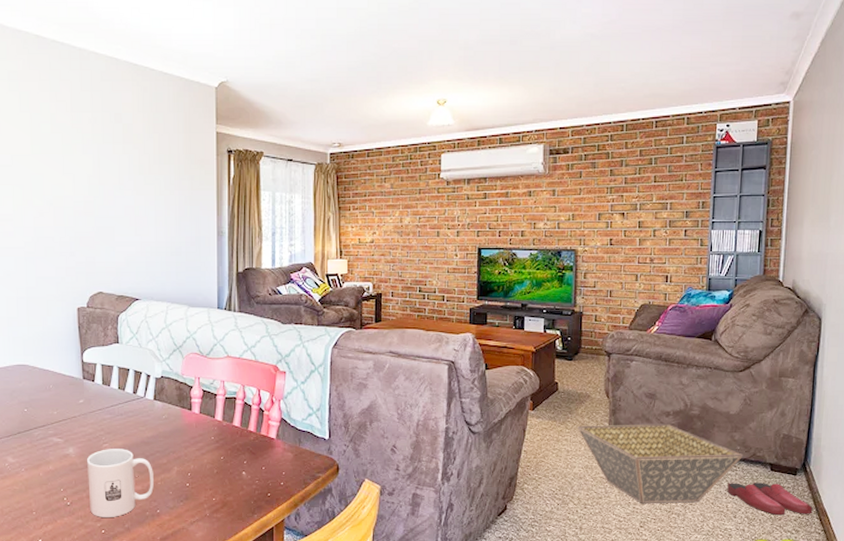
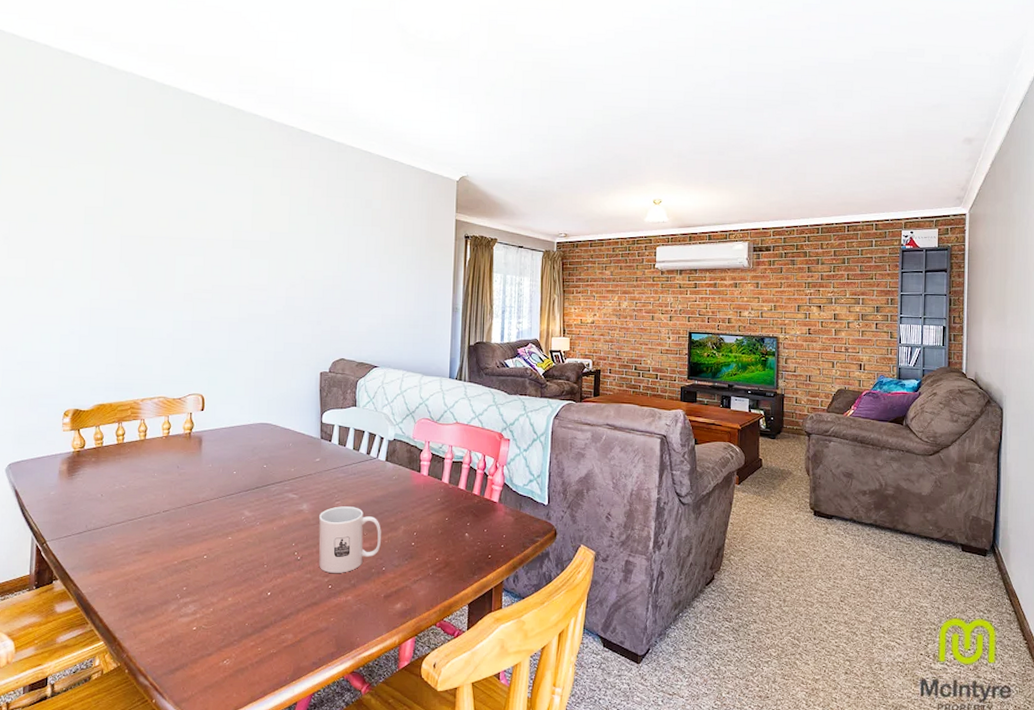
basket: present [577,423,744,504] -> none [780,500,936,580]
slippers: present [727,482,813,515] -> none [922,561,1003,595]

